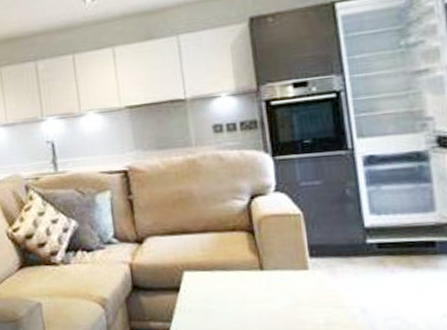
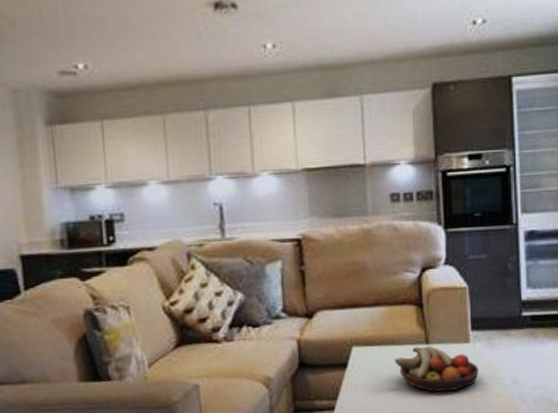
fruit bowl: none [227,272,321,319] -> present [394,345,479,392]

